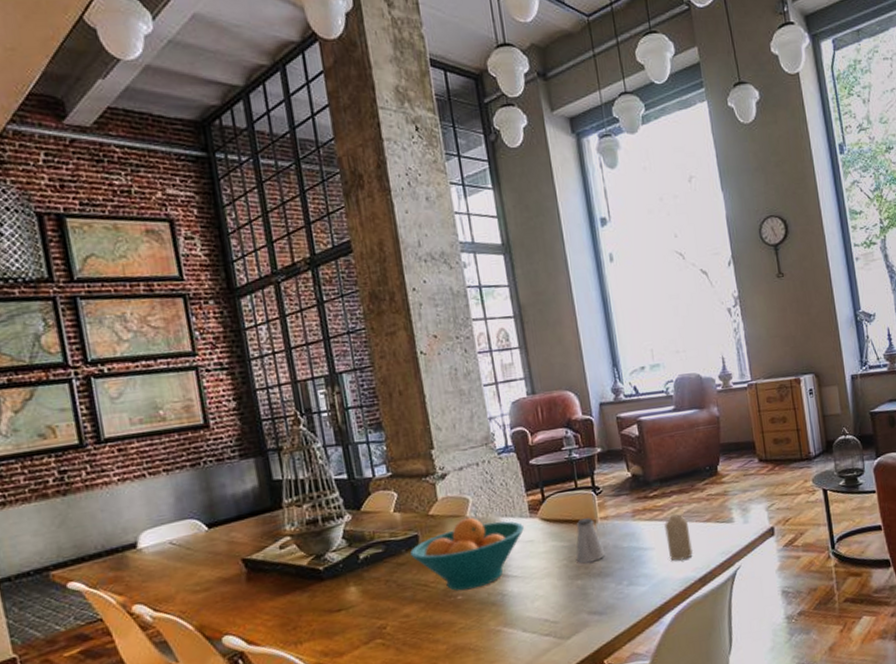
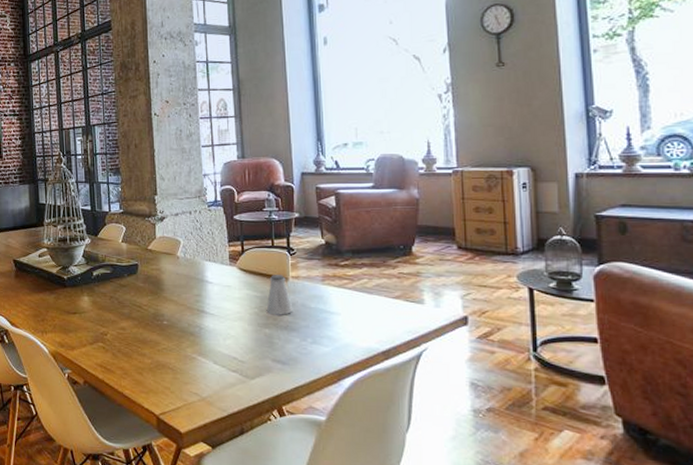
fruit bowl: present [410,517,525,591] -> none [131,256,224,318]
candle: present [664,515,694,561] -> none [353,286,379,330]

